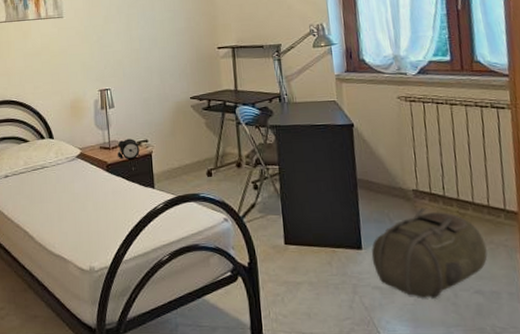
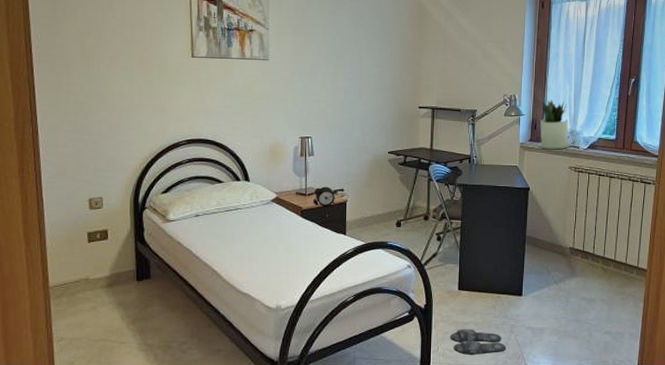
slippers: none [281,289,352,321] -> present [450,328,507,355]
planter: none [354,23,396,80] -> present [538,100,571,150]
backpack: present [371,207,488,298] -> none [529,263,619,337]

